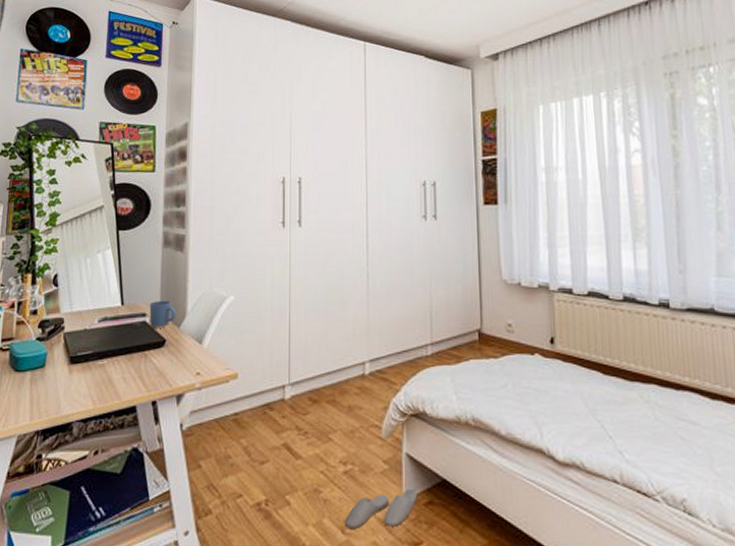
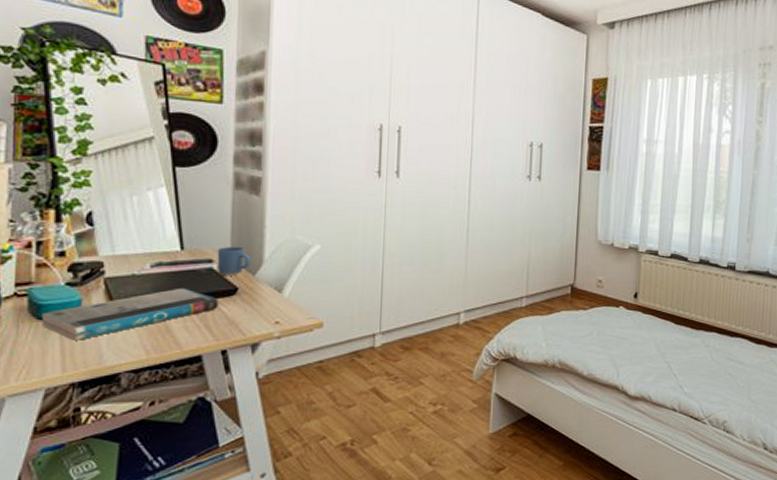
book: none [18,340,150,391] -> present [42,288,219,340]
slippers: present [345,490,417,529] -> none [432,425,502,460]

